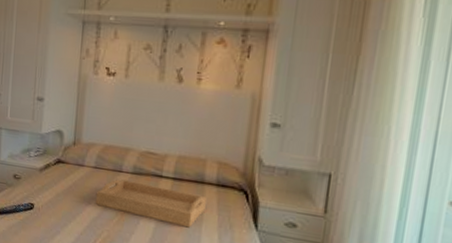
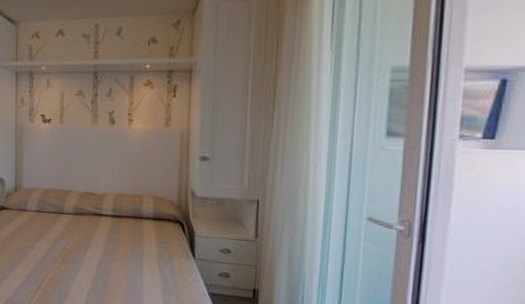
serving tray: present [95,179,206,228] -> none [39,220,145,262]

